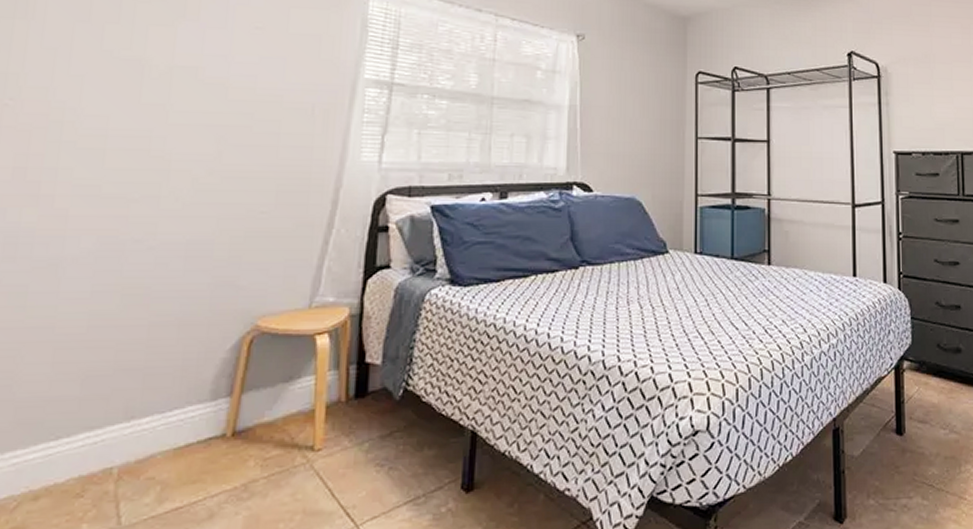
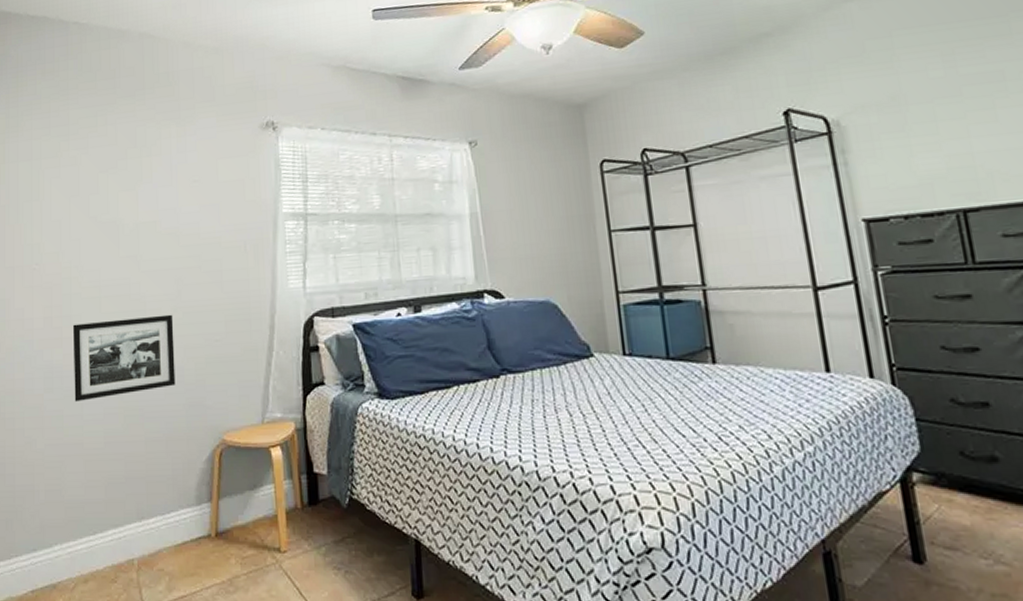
picture frame: none [48,177,208,275] -> present [72,314,176,402]

